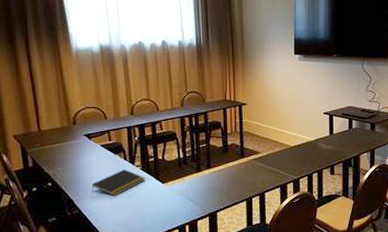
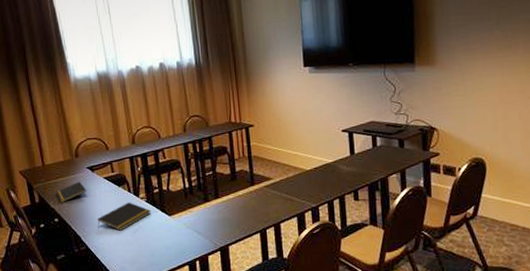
notepad: none [50,147,83,169] -> present [56,181,87,204]

